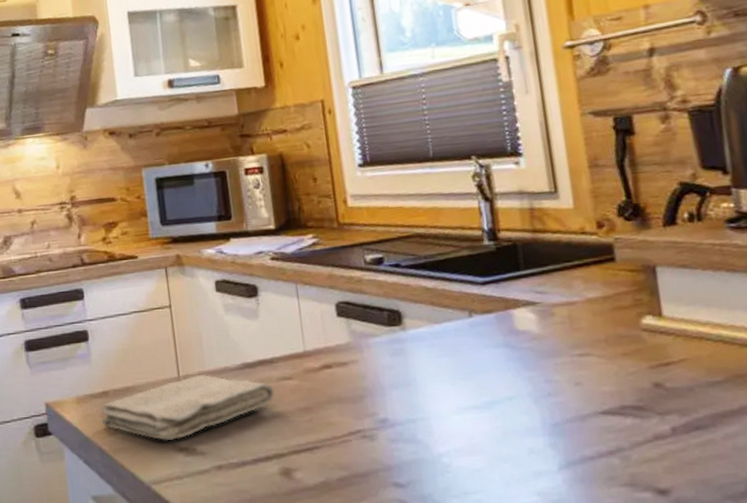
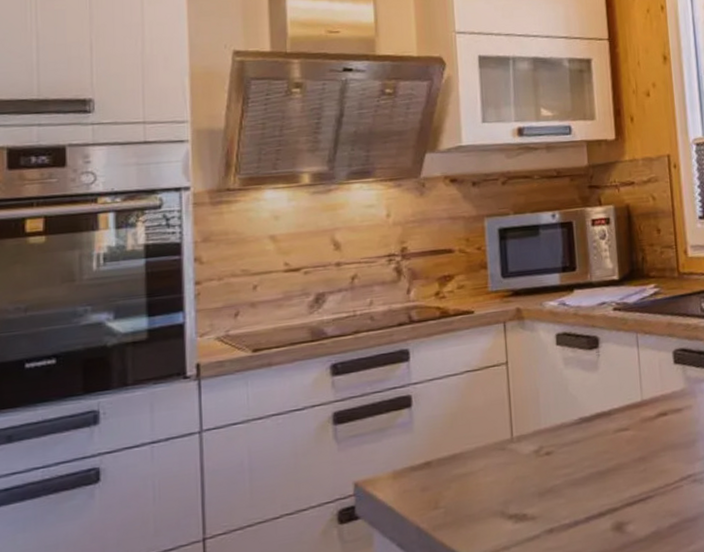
washcloth: present [101,374,275,441] -> none [421,432,611,510]

